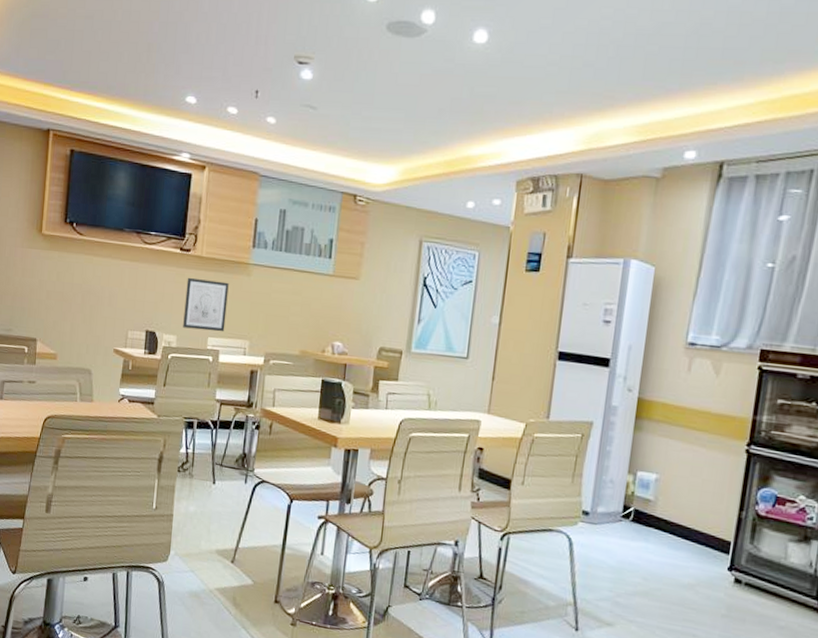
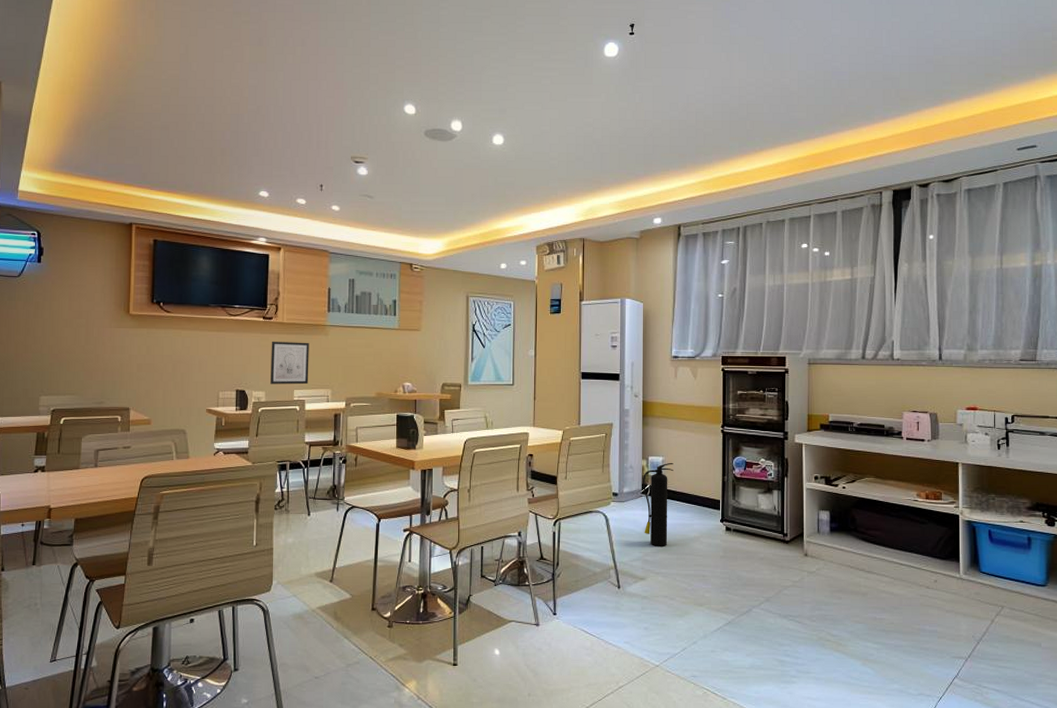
fire extinguisher: none [619,482,671,589] -> present [642,462,674,546]

